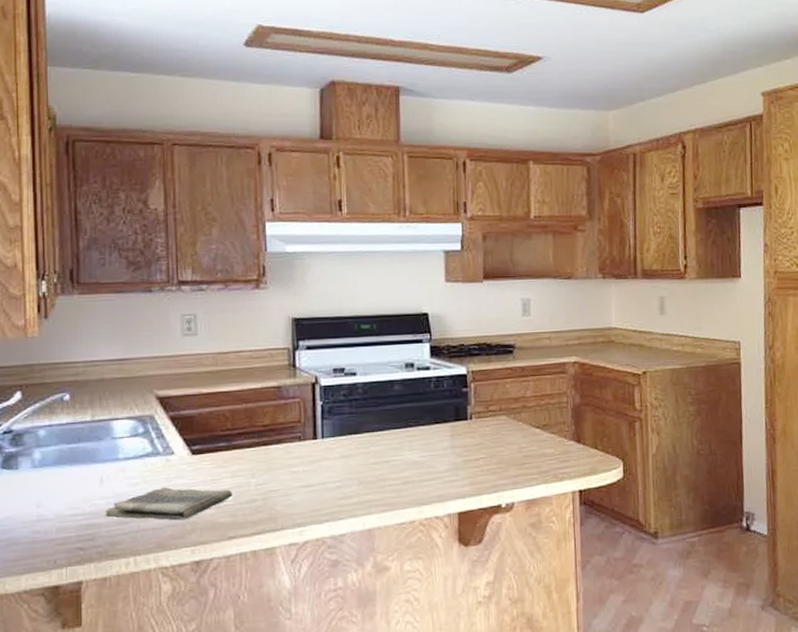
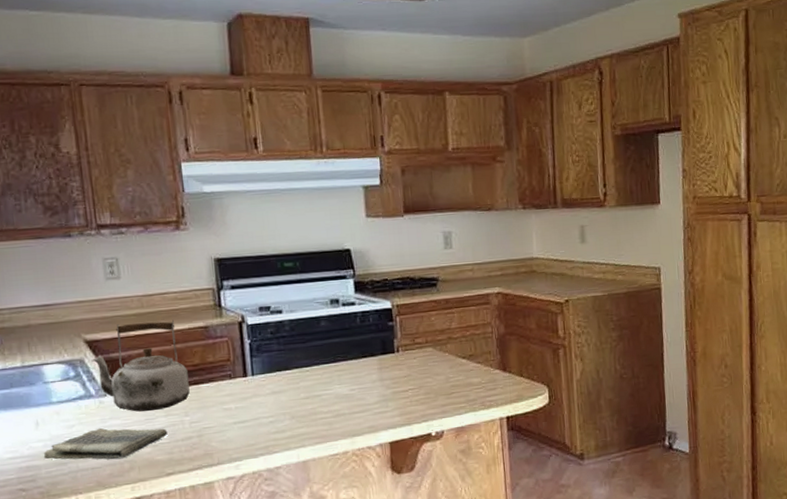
kettle: none [161,378,258,472] -> present [91,319,190,412]

